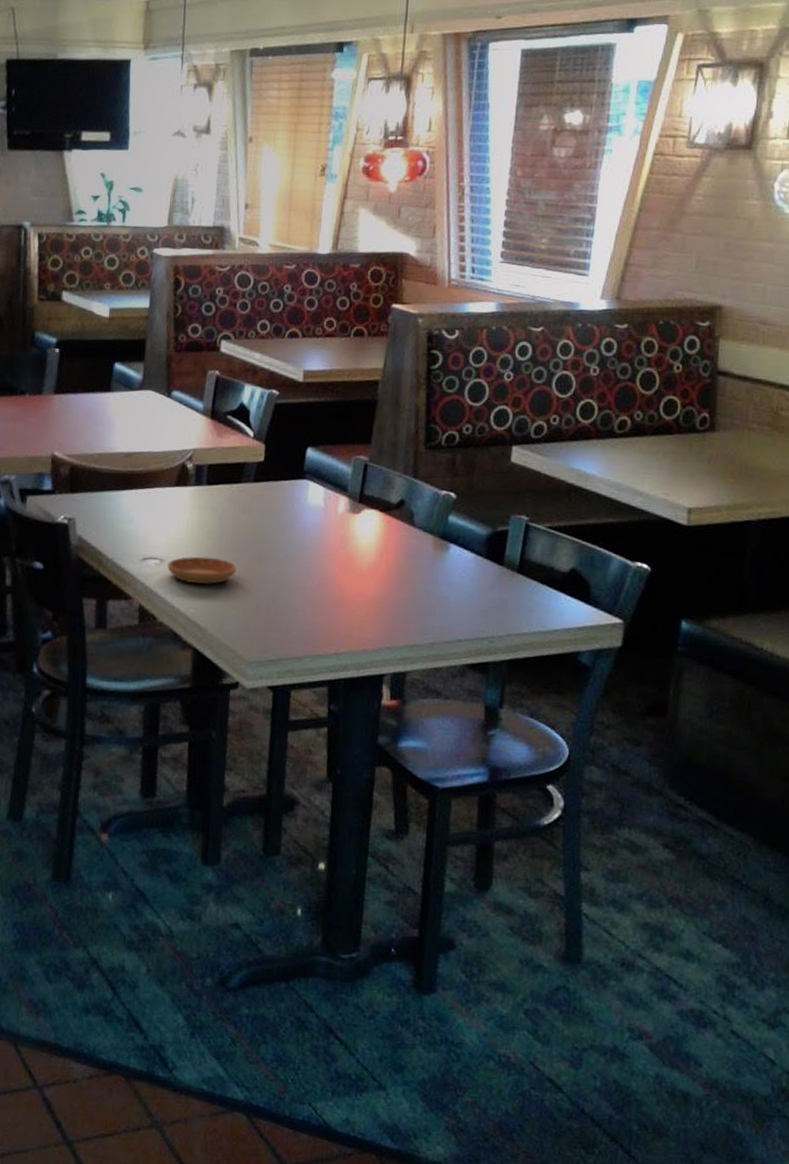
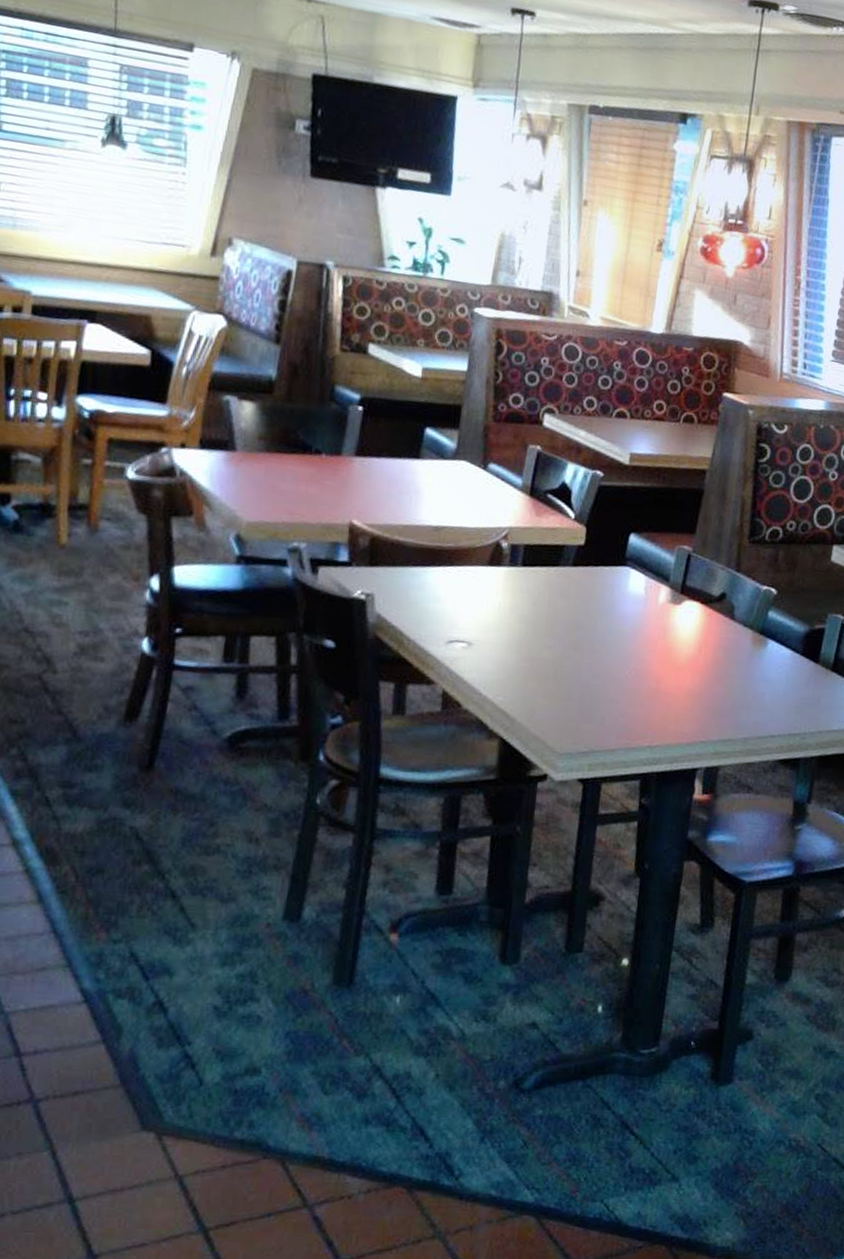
saucer: present [167,556,237,585] -> none [475,641,551,672]

